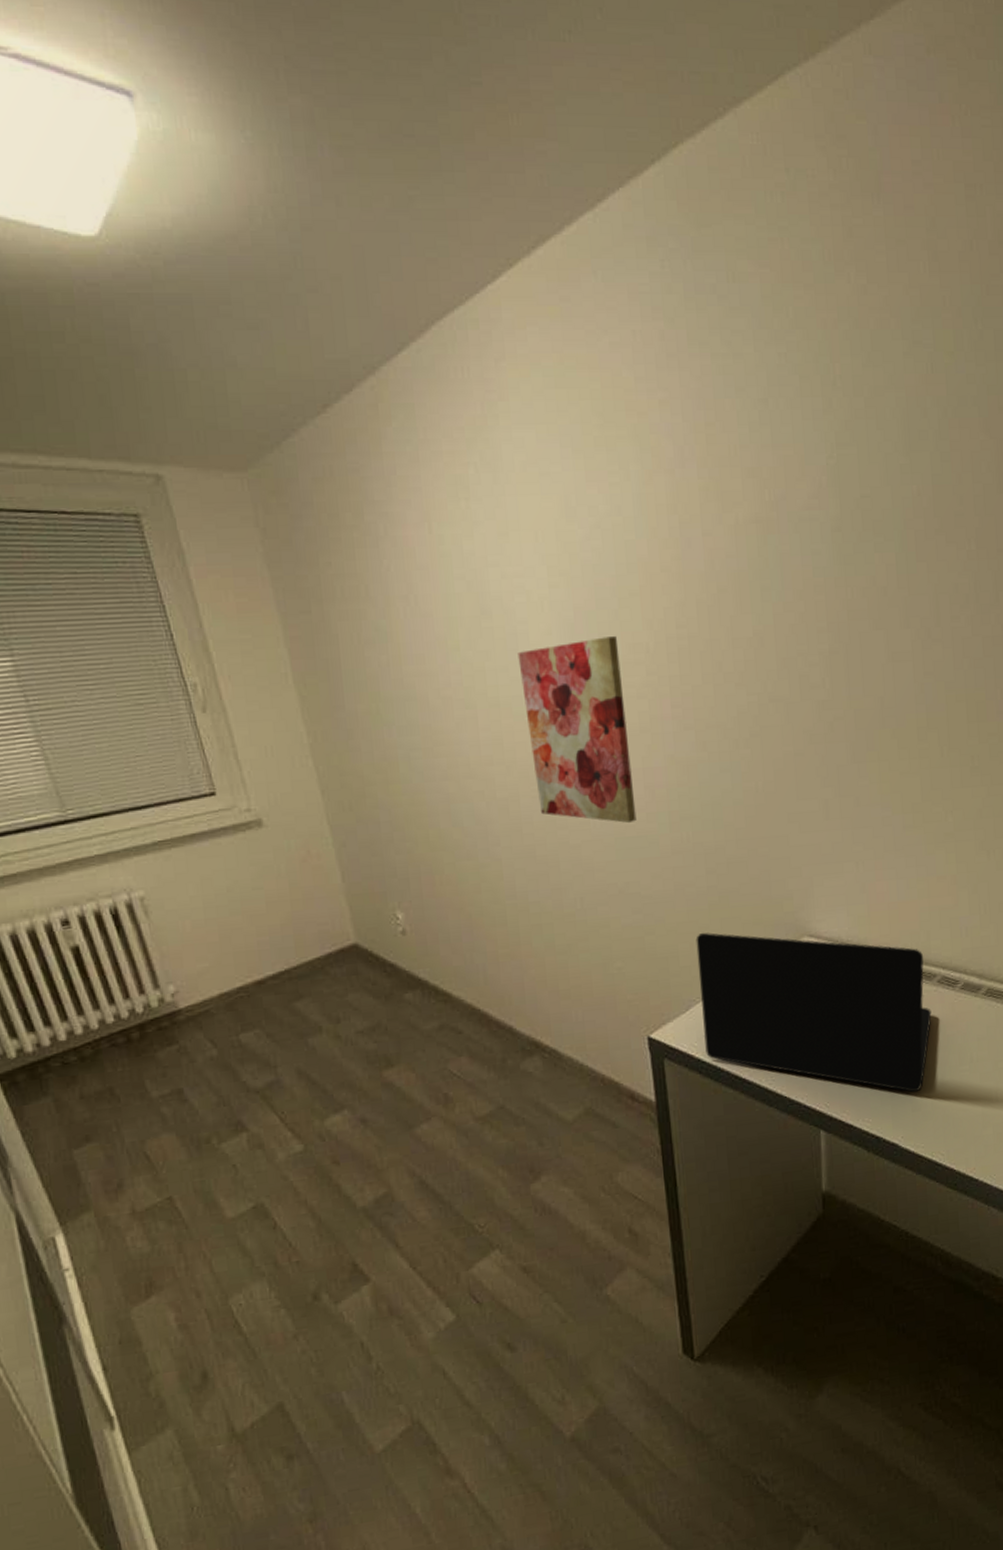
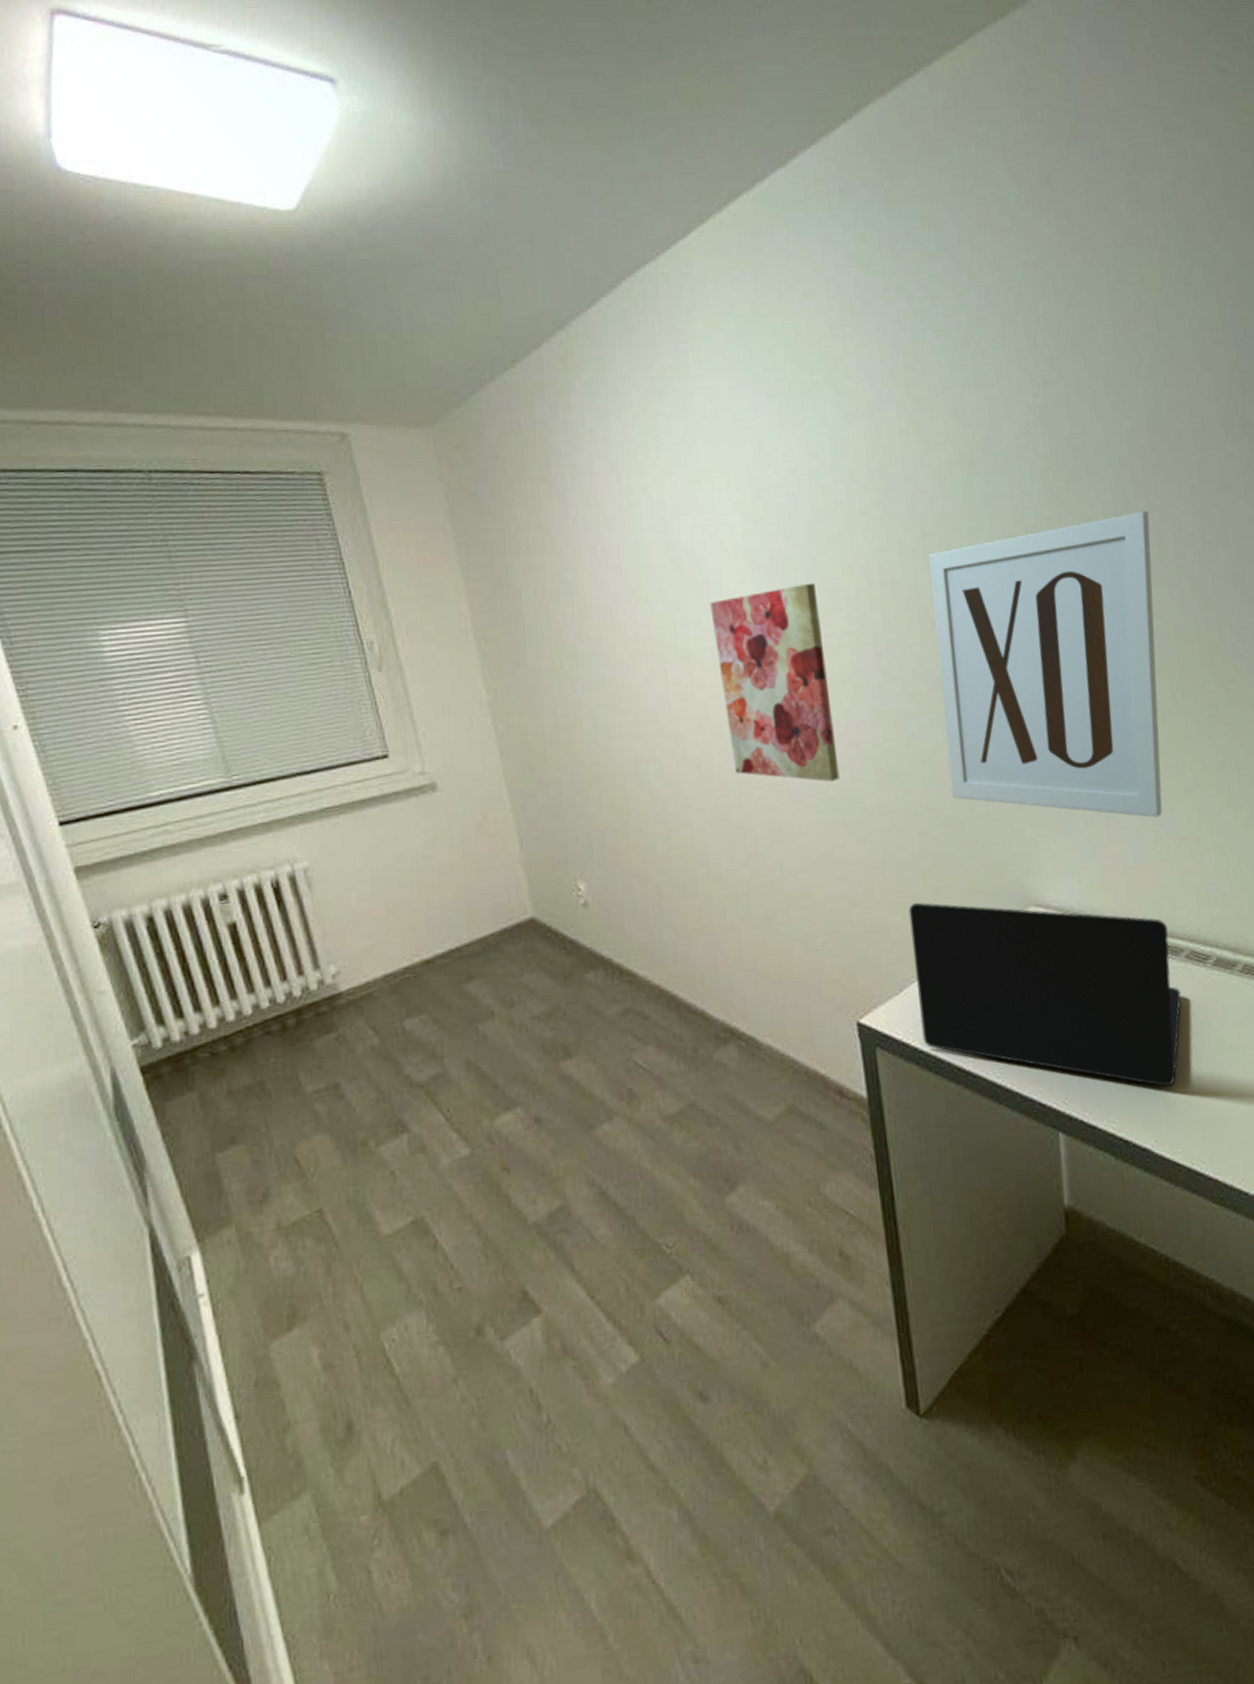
wall art: none [724,573,929,859] -> present [929,511,1163,818]

